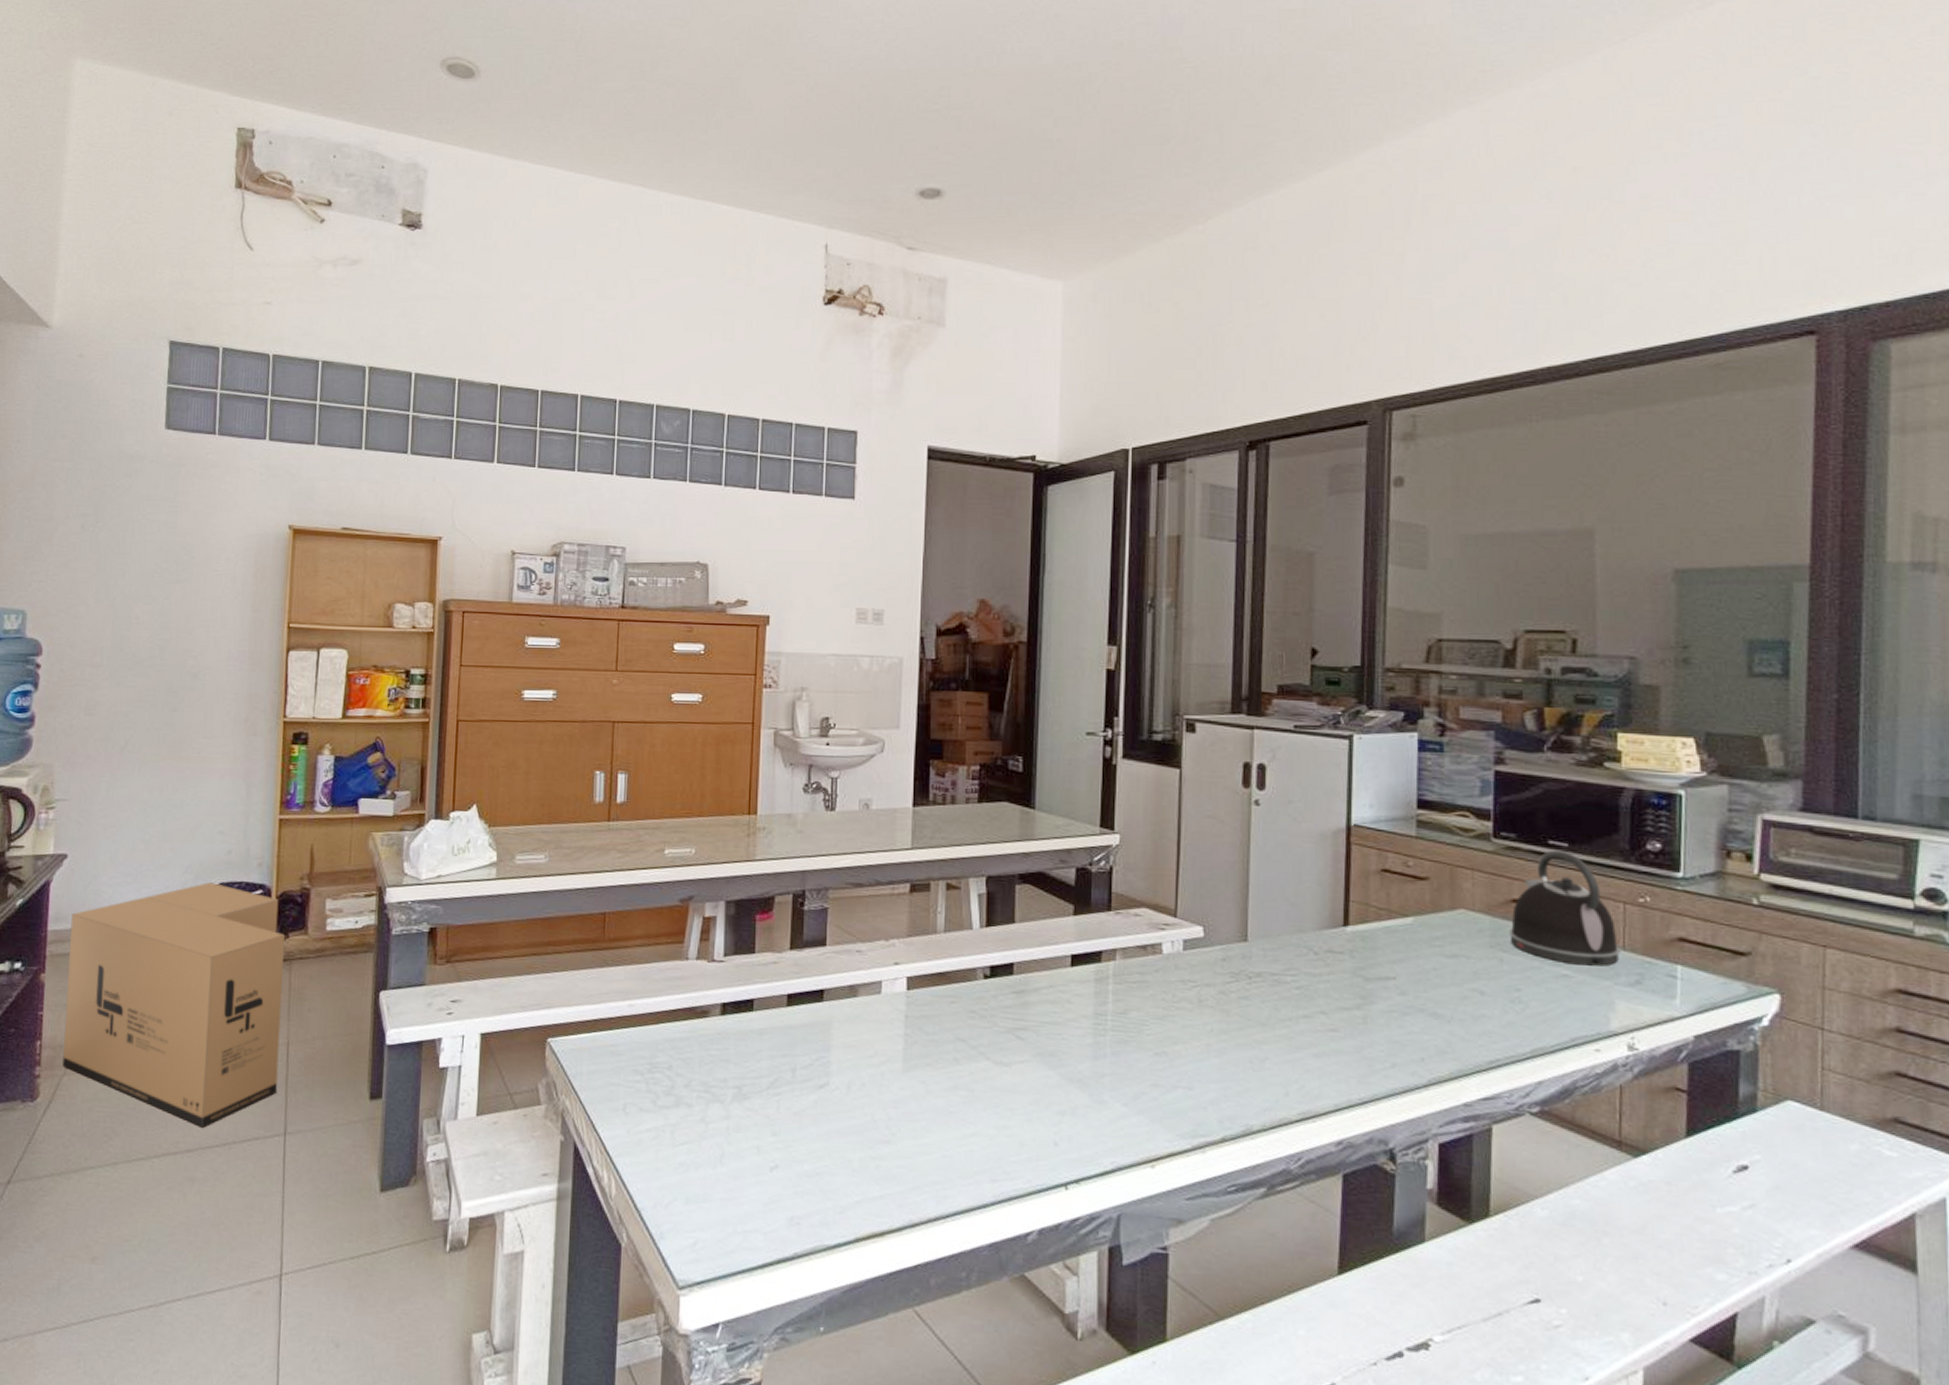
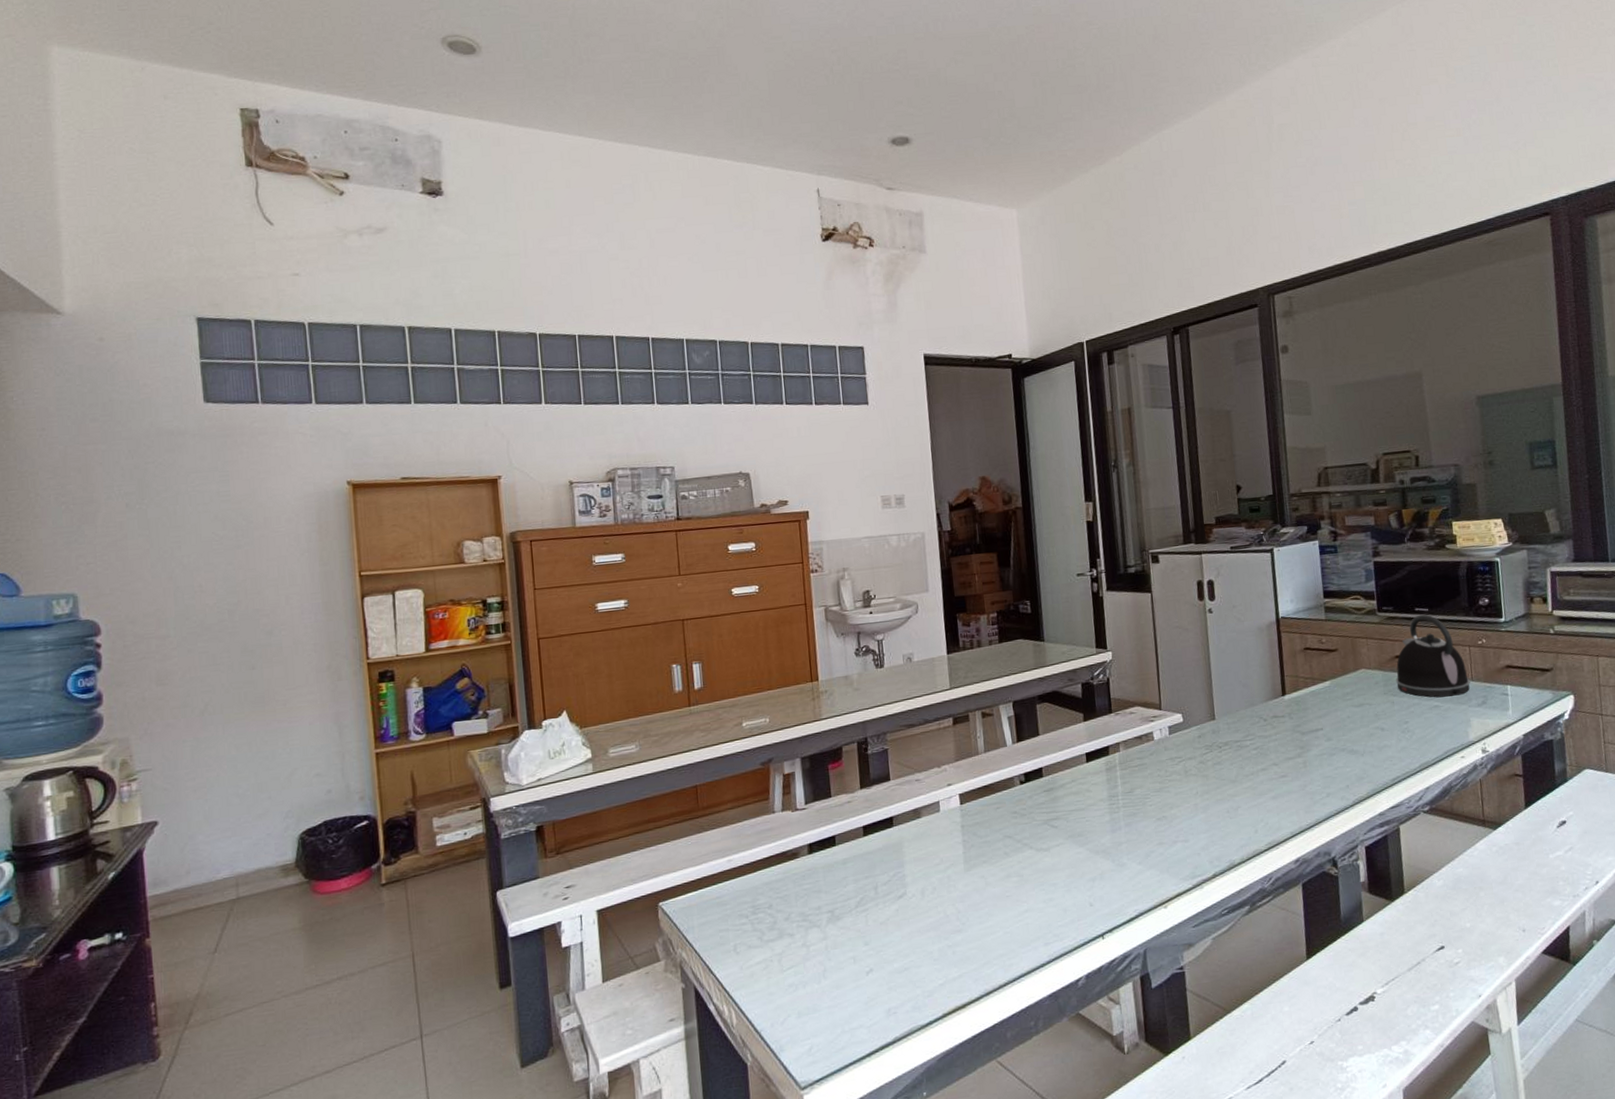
cardboard box: present [62,882,285,1128] -> none [170,822,408,1049]

